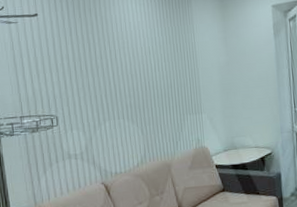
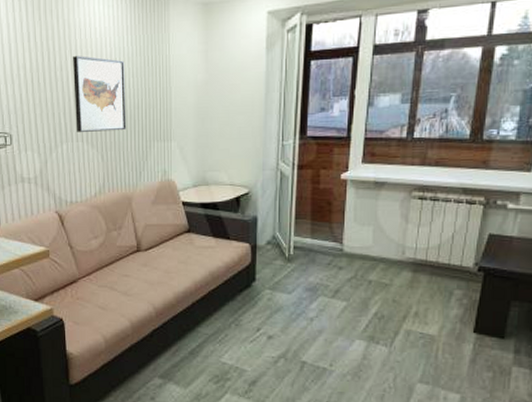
wall art: none [111,46,162,111] -> present [73,56,127,132]

